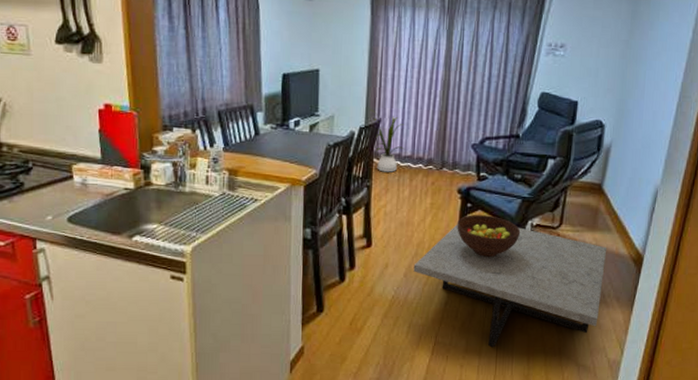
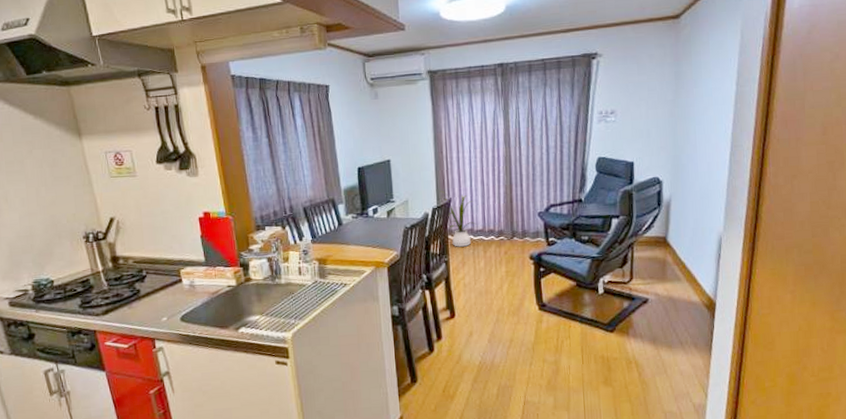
coffee table: present [413,216,607,348] -> none [496,280,679,402]
fruit bowl: present [457,215,521,257] -> none [532,277,594,317]

